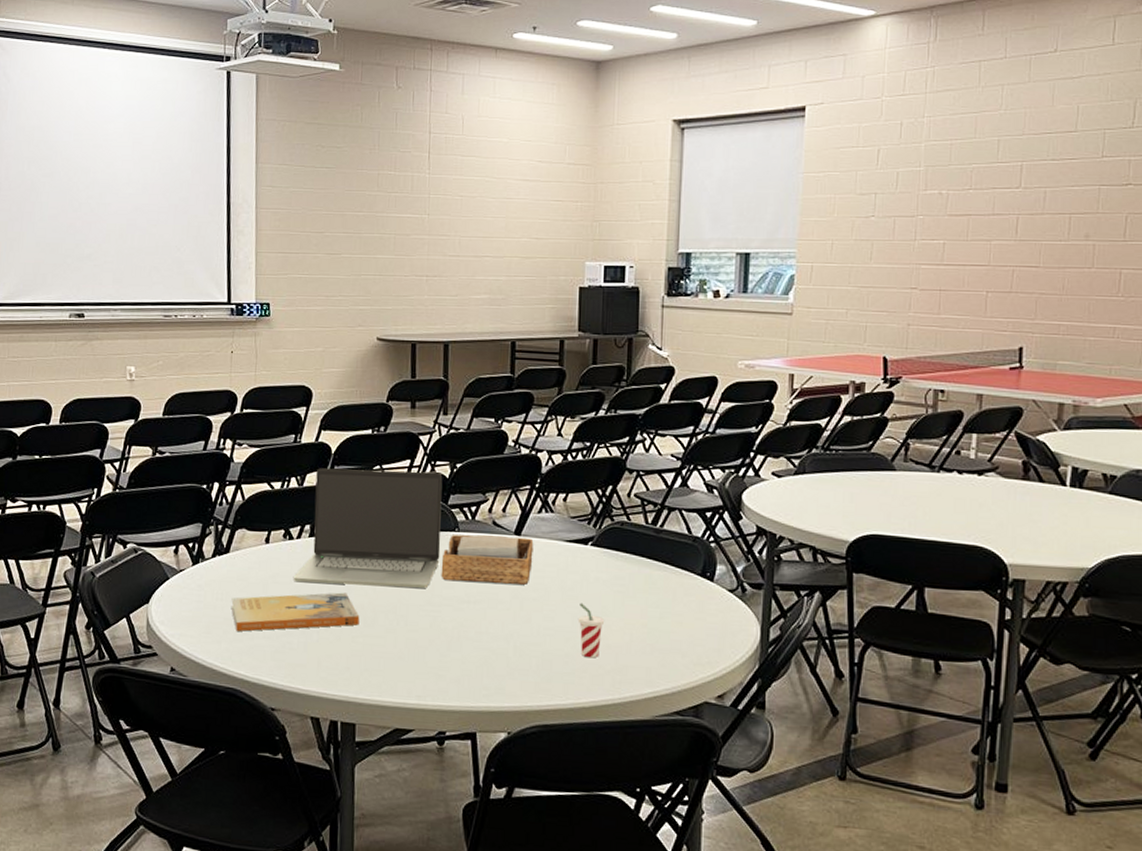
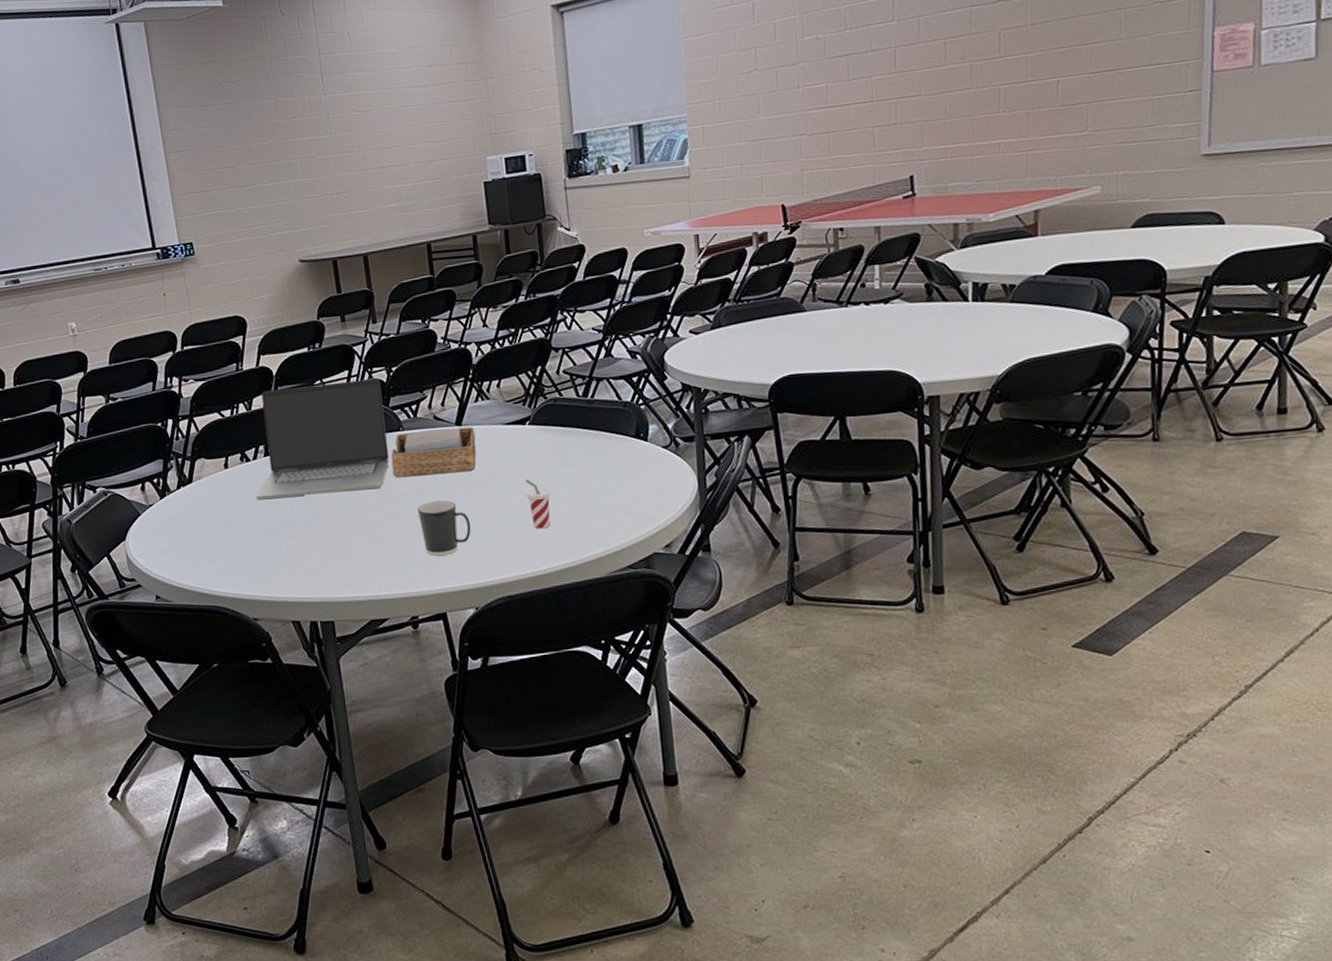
book: present [231,592,360,632] -> none [201,503,324,553]
mug: none [461,611,515,671] -> present [417,500,471,556]

